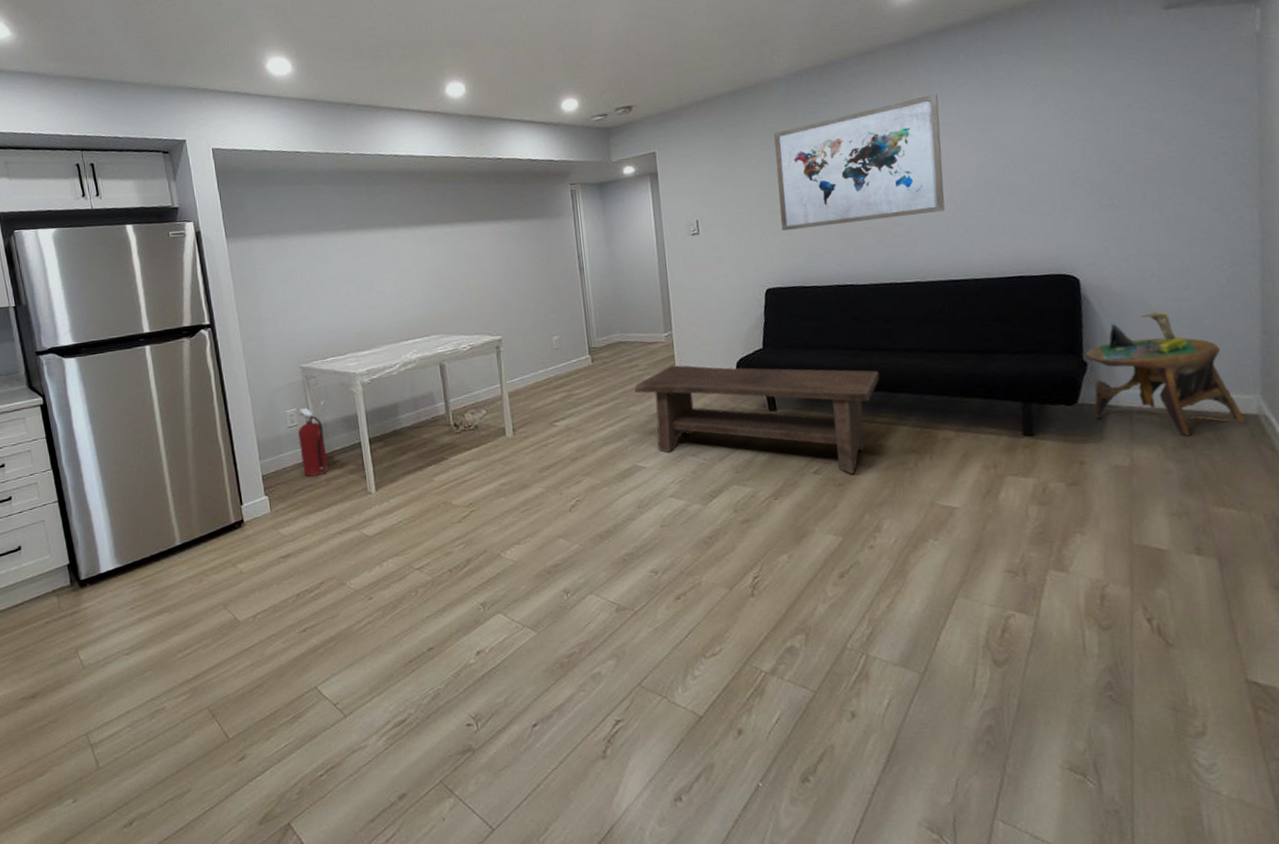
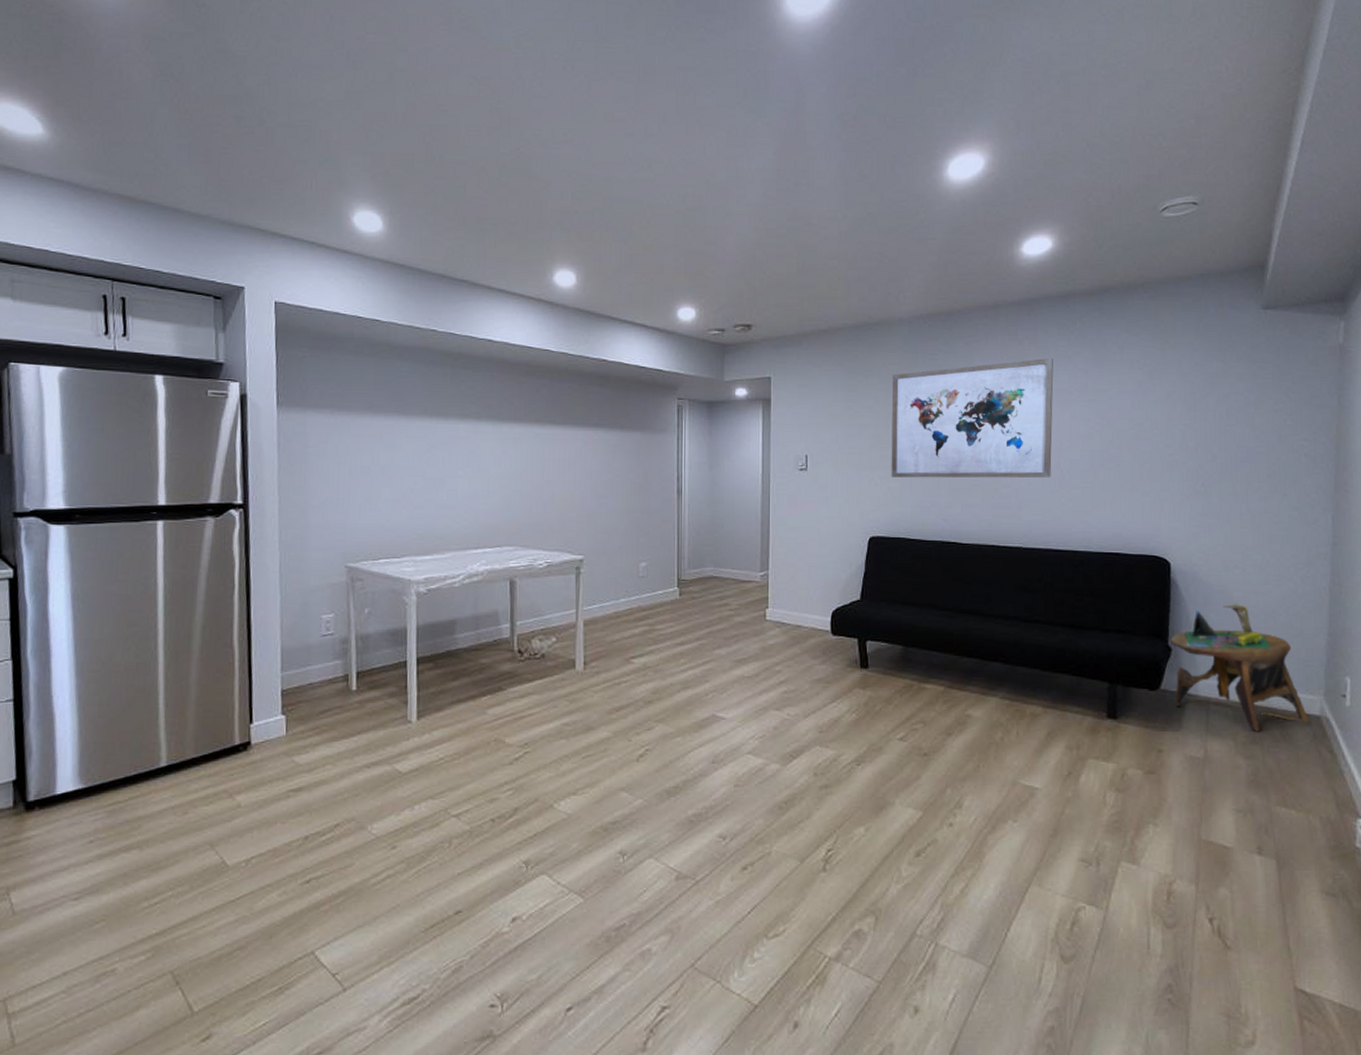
fire extinguisher: present [298,407,328,477] -> none [332,614,364,696]
coffee table: present [634,365,880,475] -> none [722,607,974,745]

